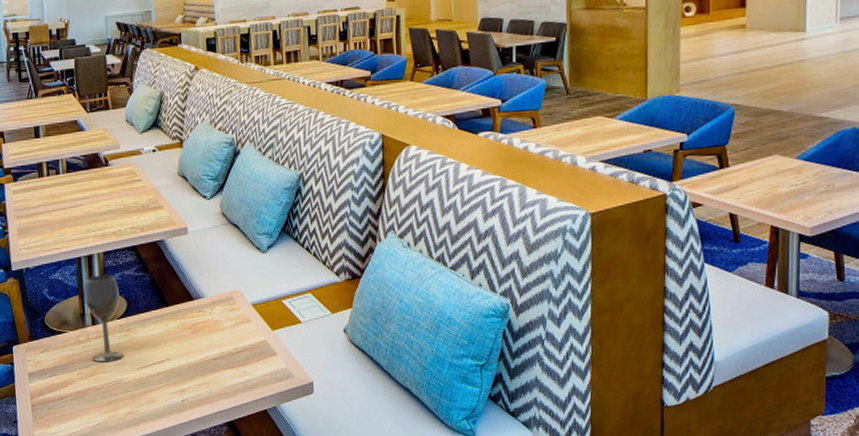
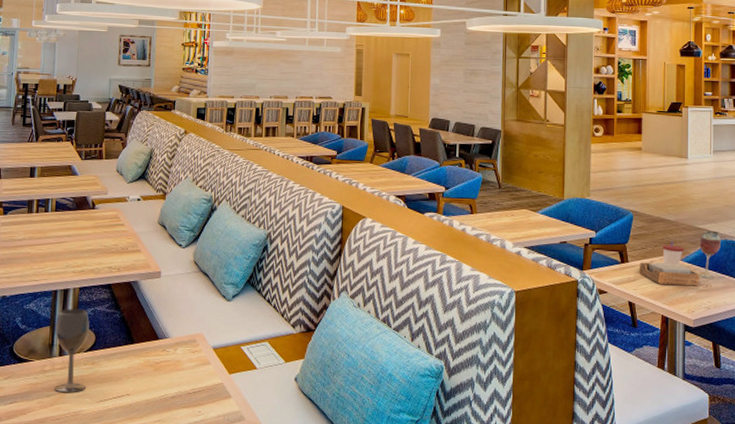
napkin holder: none [741,162,819,189] -> present [638,262,699,286]
cup: none [772,136,800,165] -> present [662,241,684,266]
wineglass: none [818,118,848,179] -> present [698,230,721,280]

